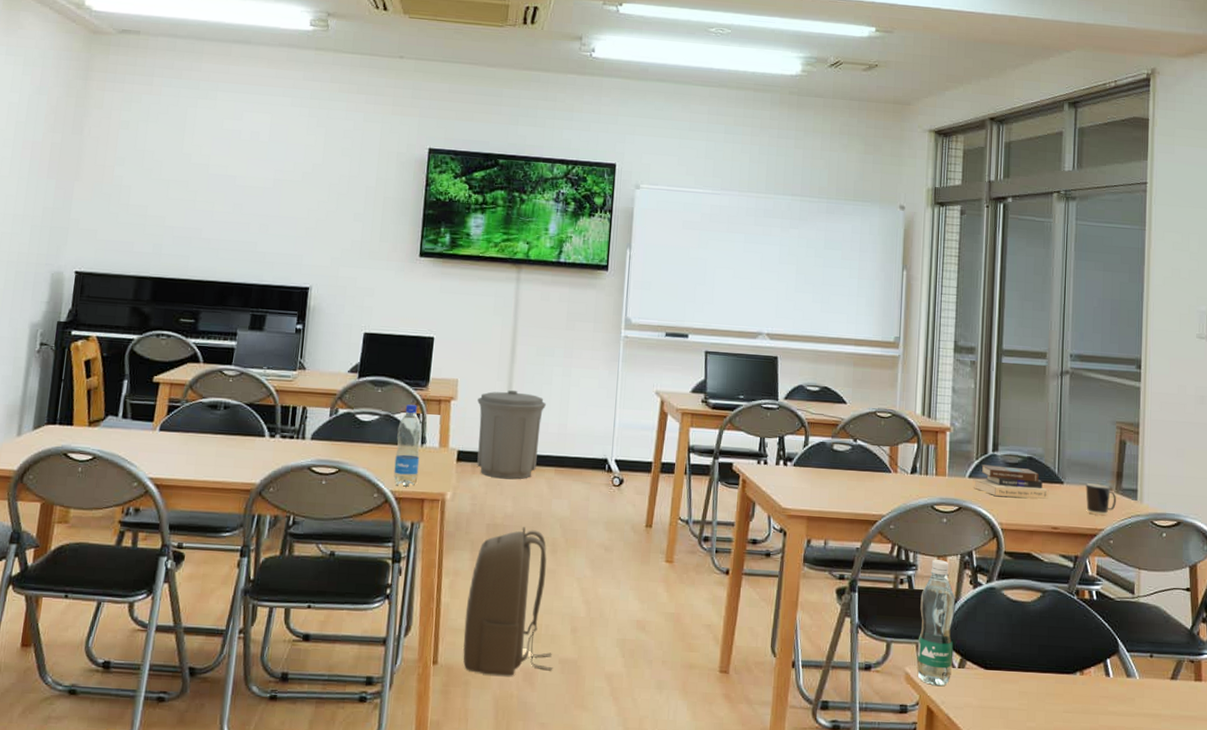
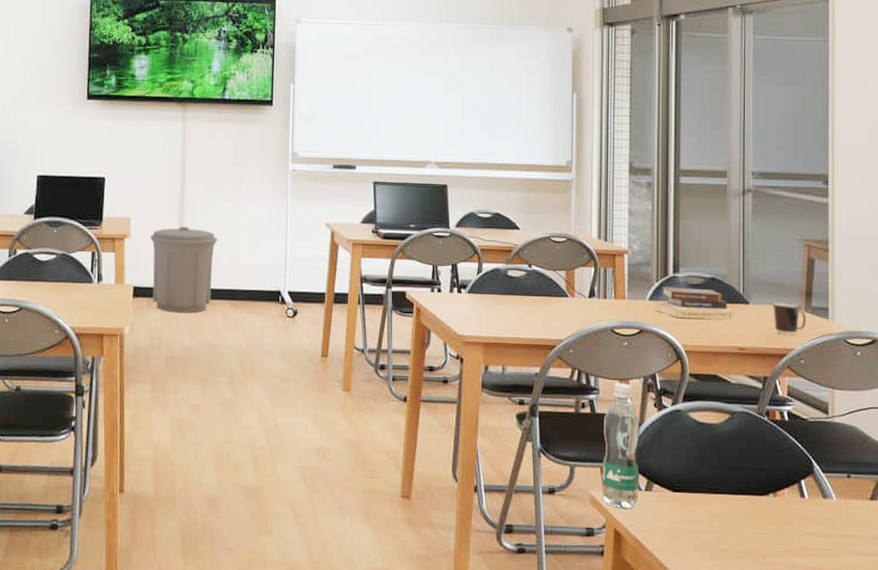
bottle: present [393,404,422,487] -> none [73,243,97,323]
backpack: present [463,527,553,676] -> none [148,359,237,503]

